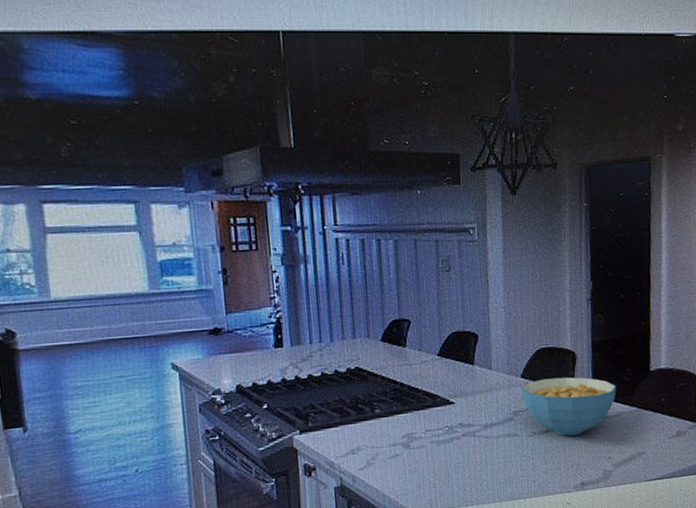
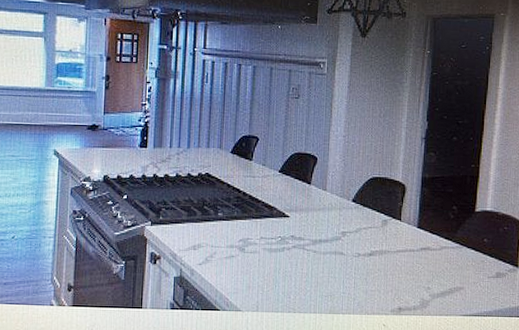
cereal bowl: present [521,377,616,436] -> none [351,205,441,262]

